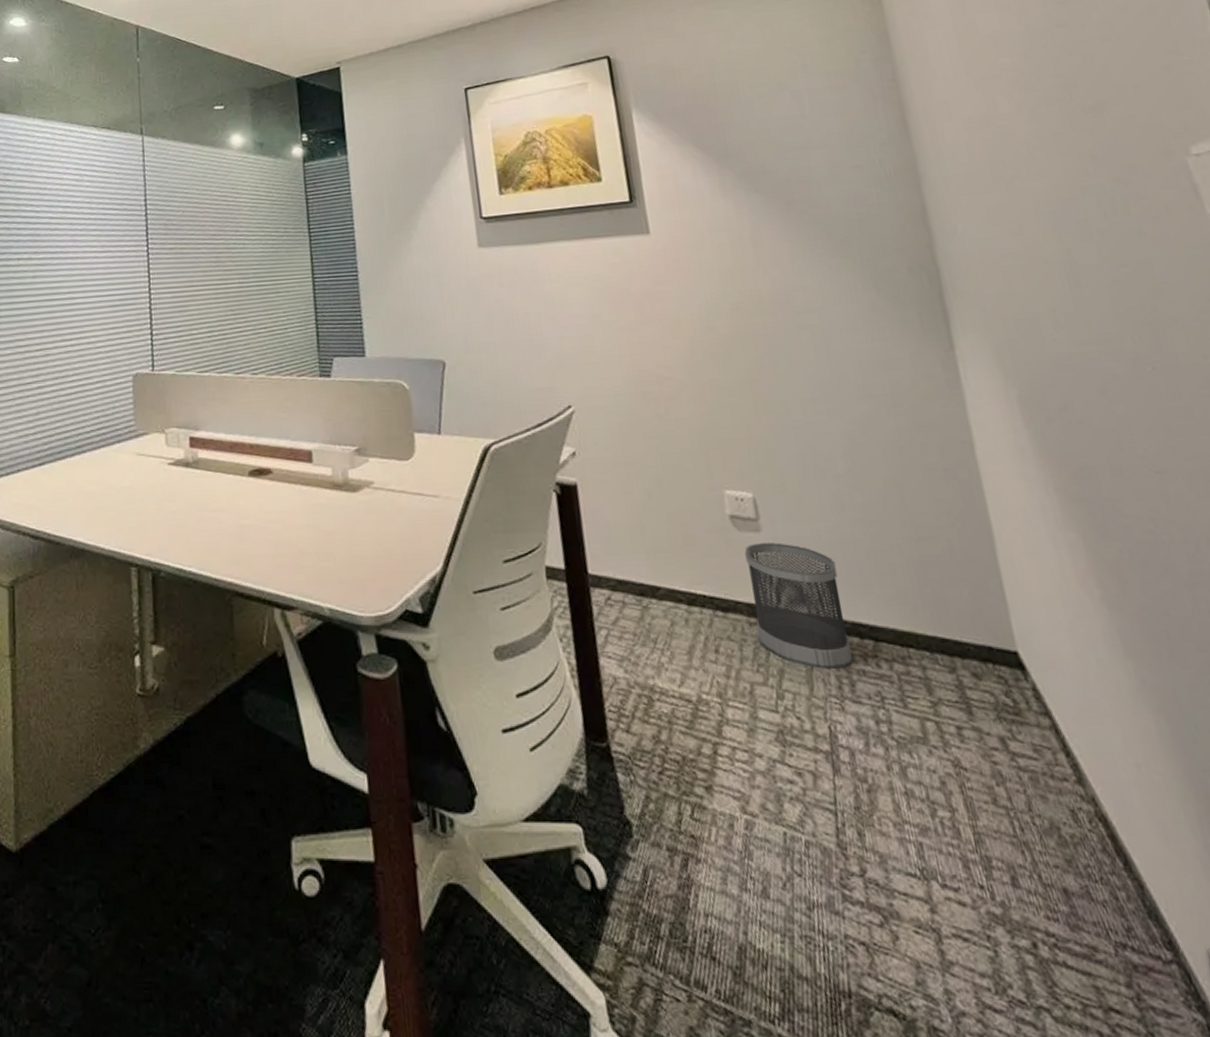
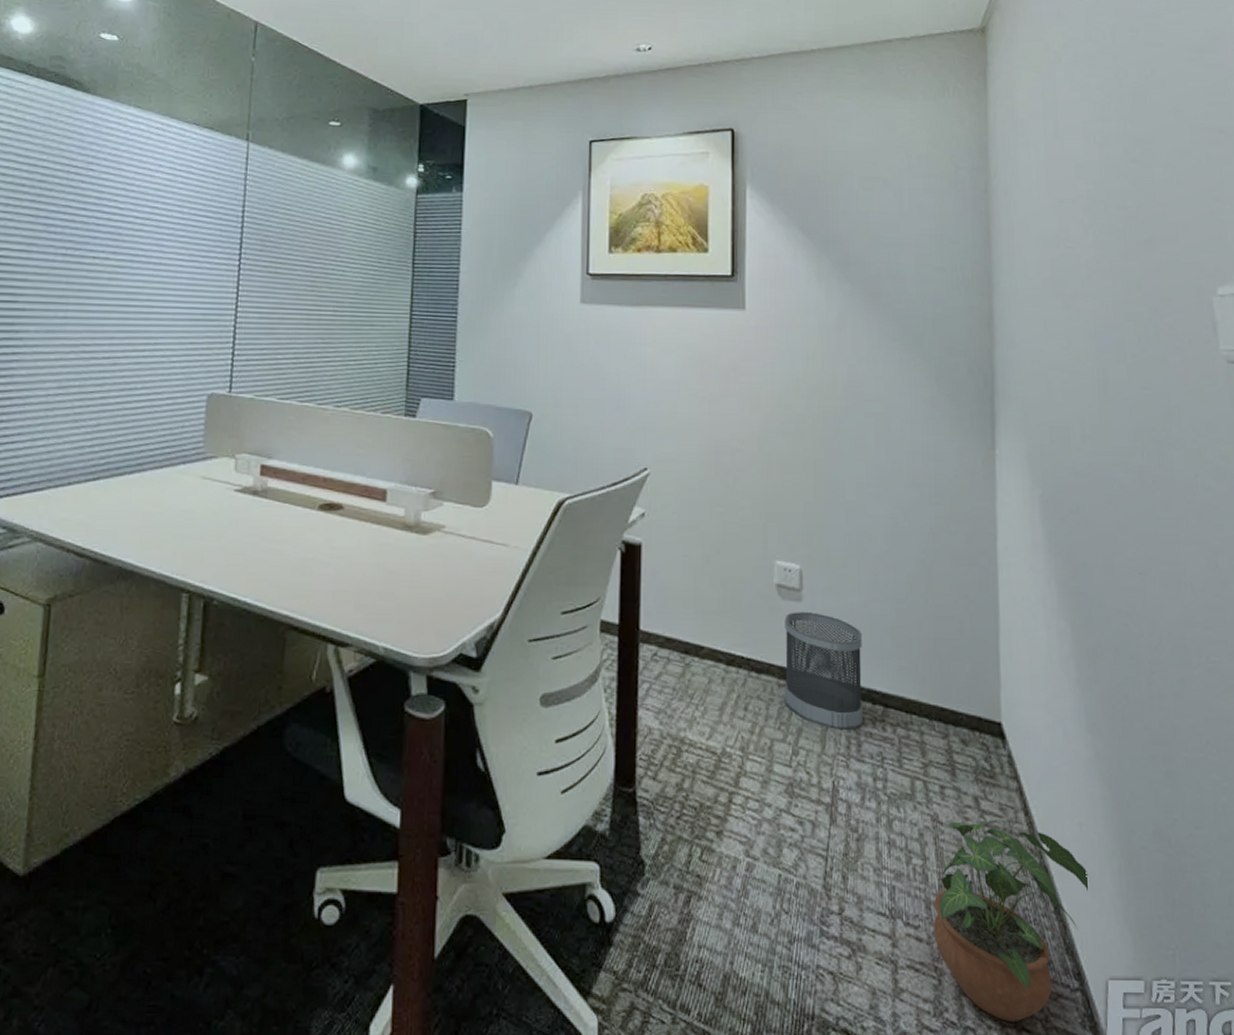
potted plant: none [972,762,1163,1000] -> present [933,819,1088,1022]

